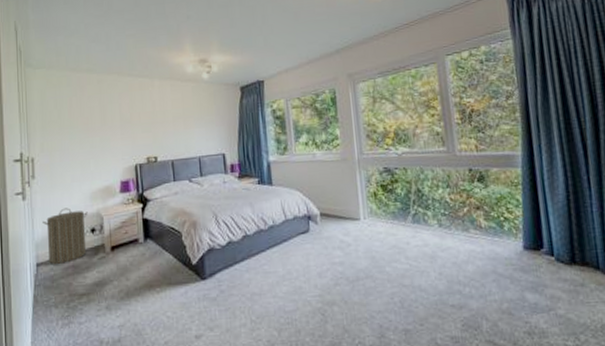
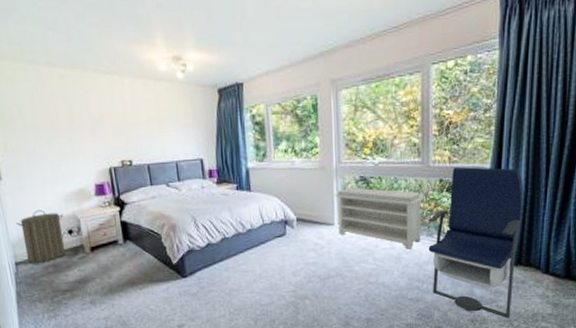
bench: none [359,178,457,247] -> present [335,186,424,249]
armchair: none [461,155,575,331] -> present [428,167,524,319]

